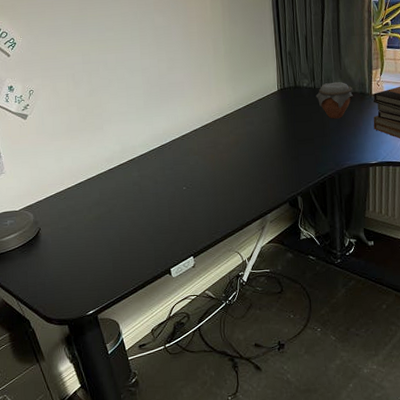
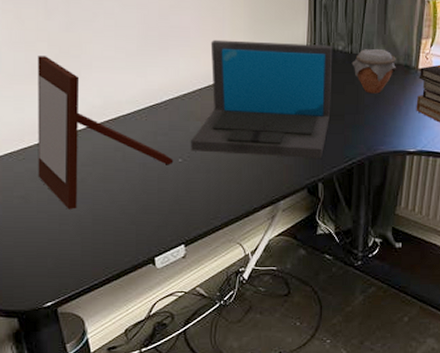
picture frame: none [70,117,179,235] -> present [37,56,174,209]
laptop: none [192,83,302,180] -> present [191,39,333,160]

